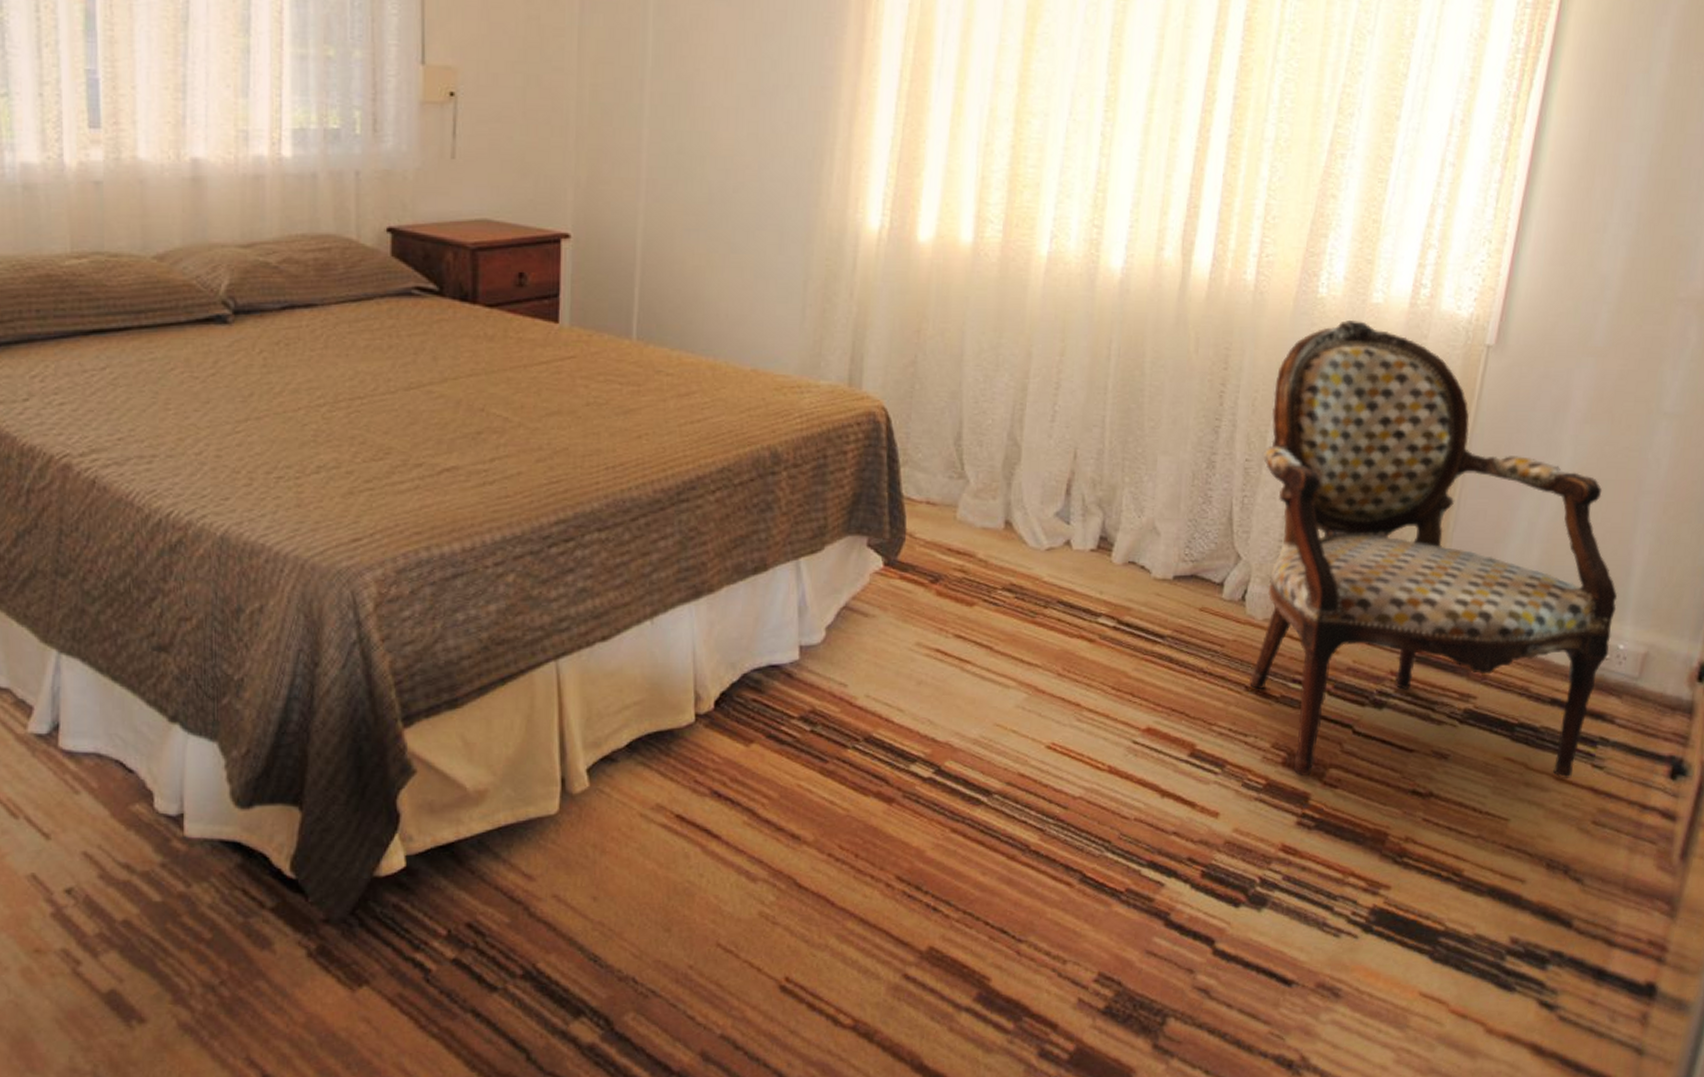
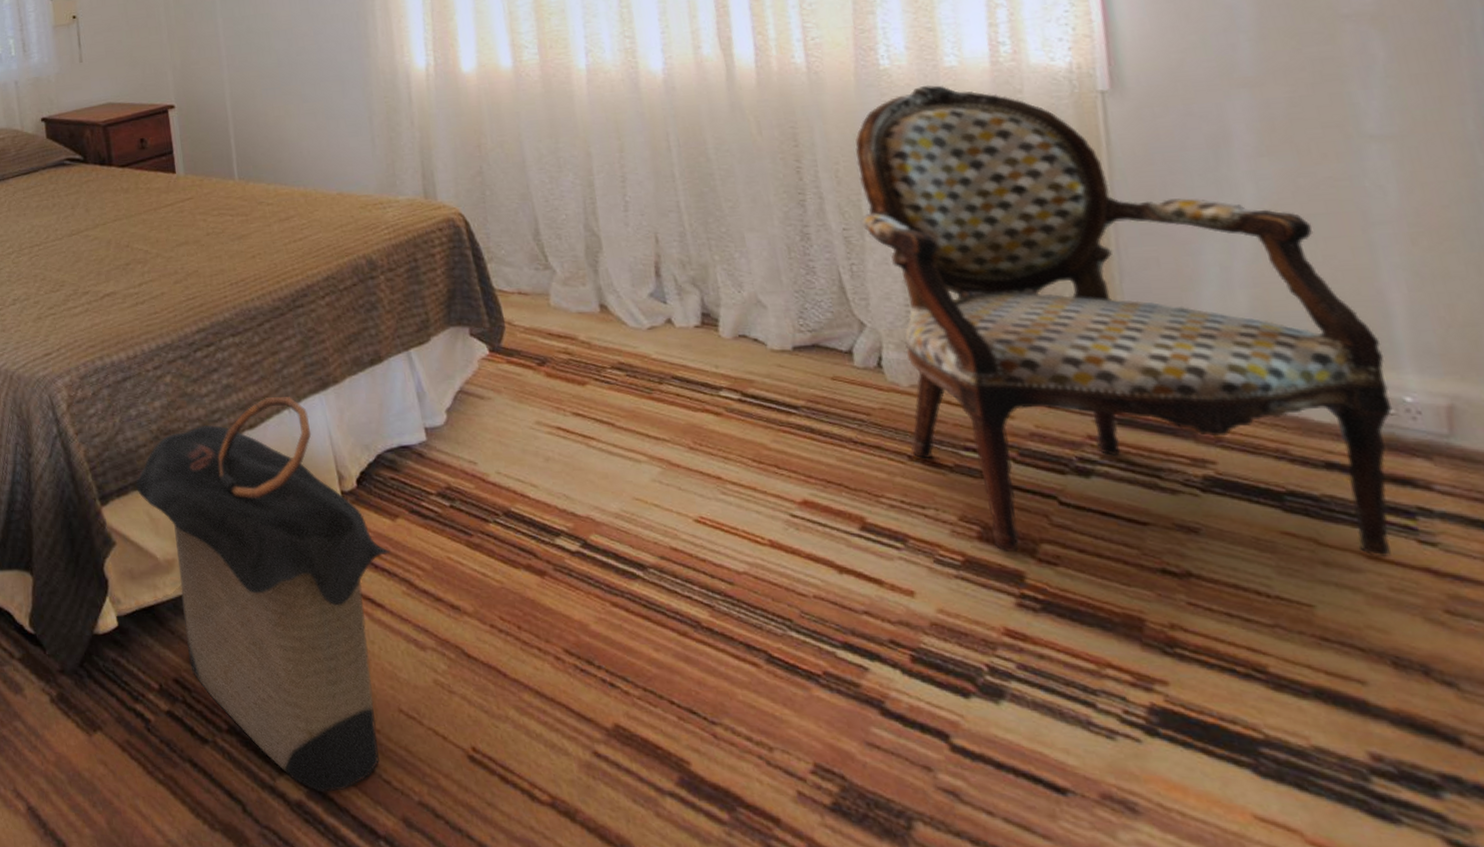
laundry hamper: none [451,605,738,1034] -> present [135,397,391,793]

